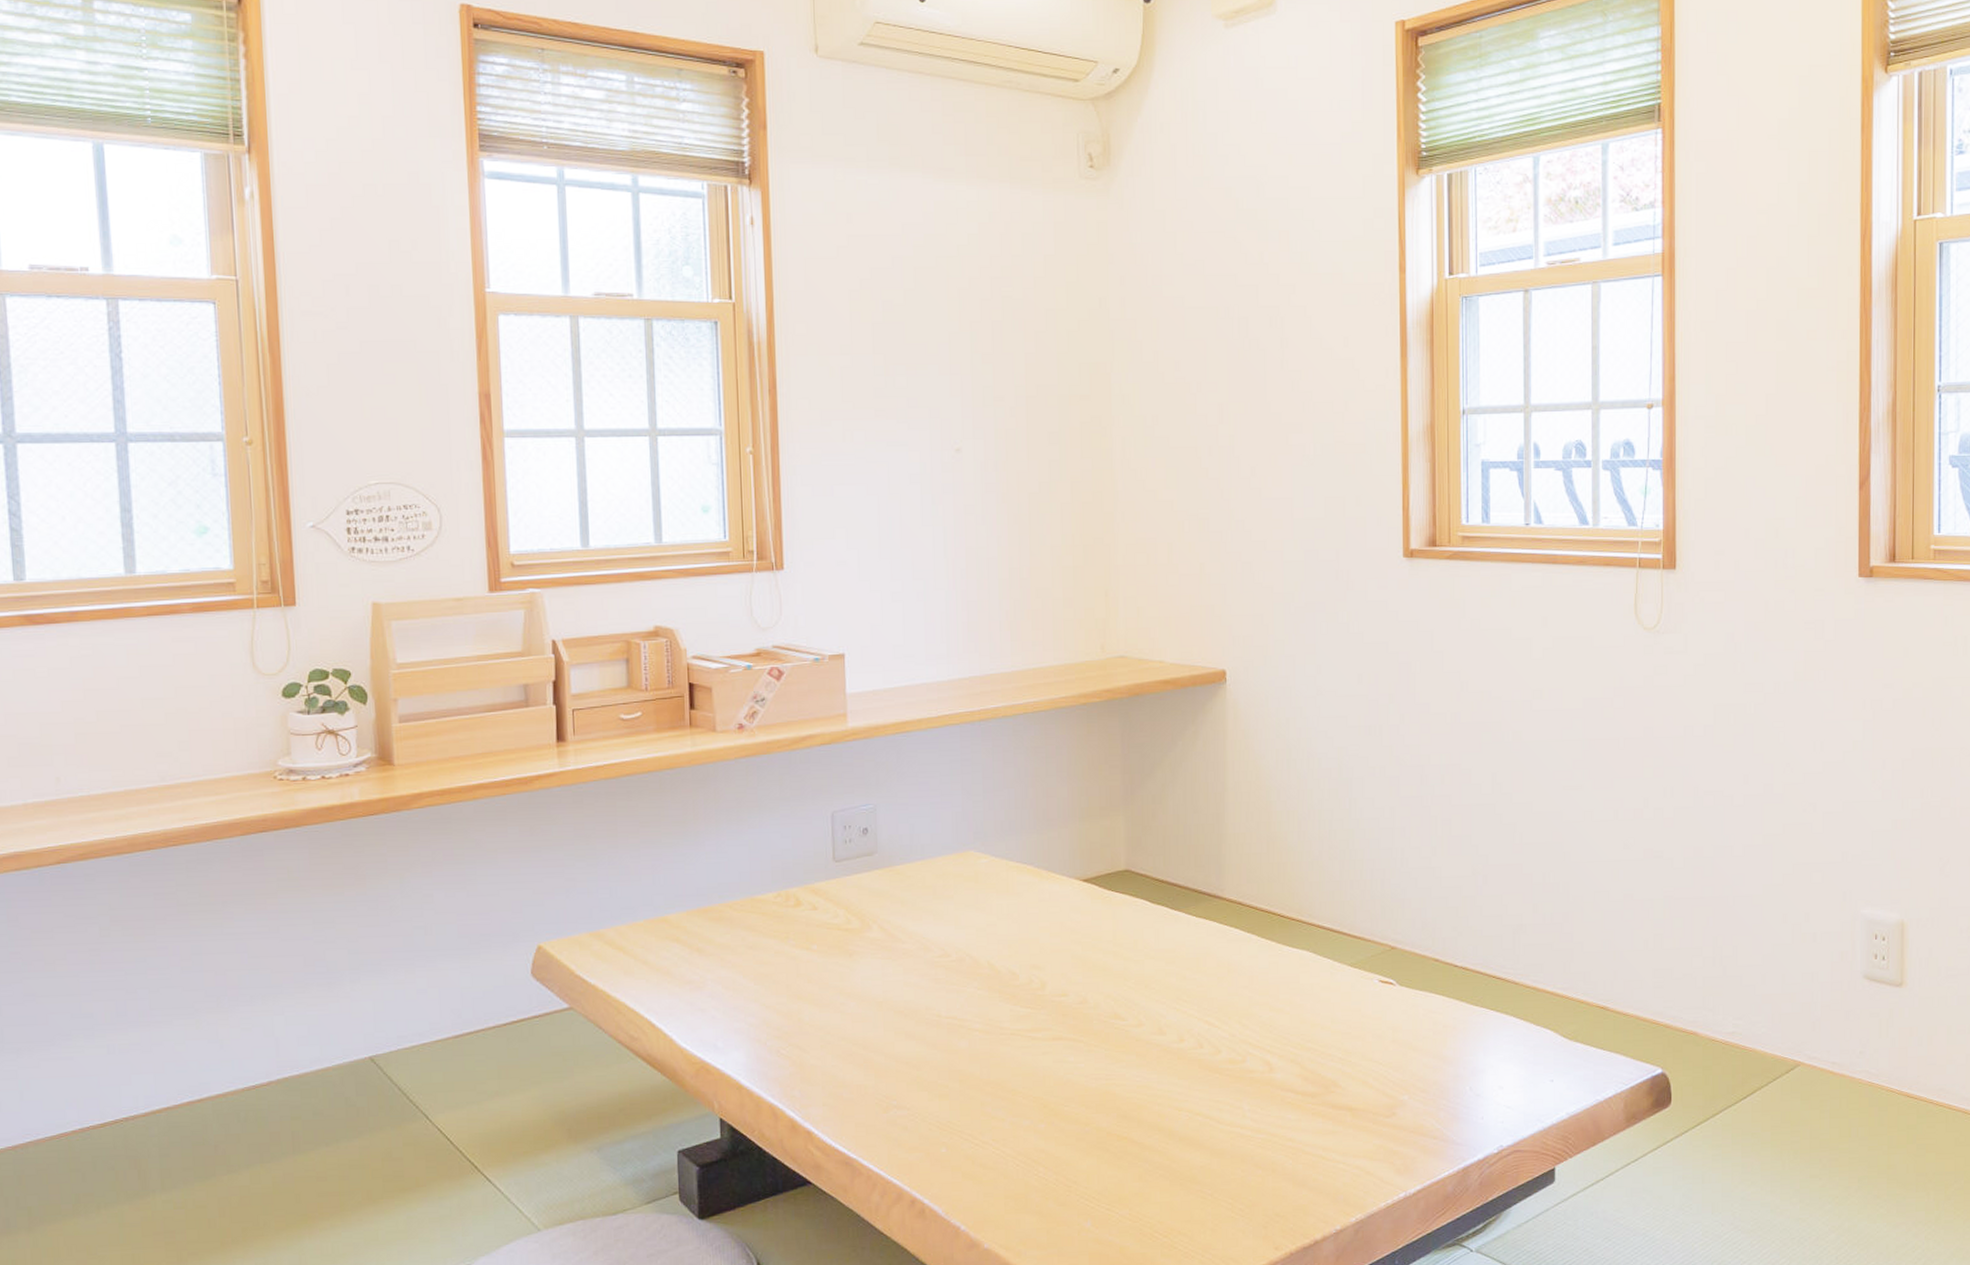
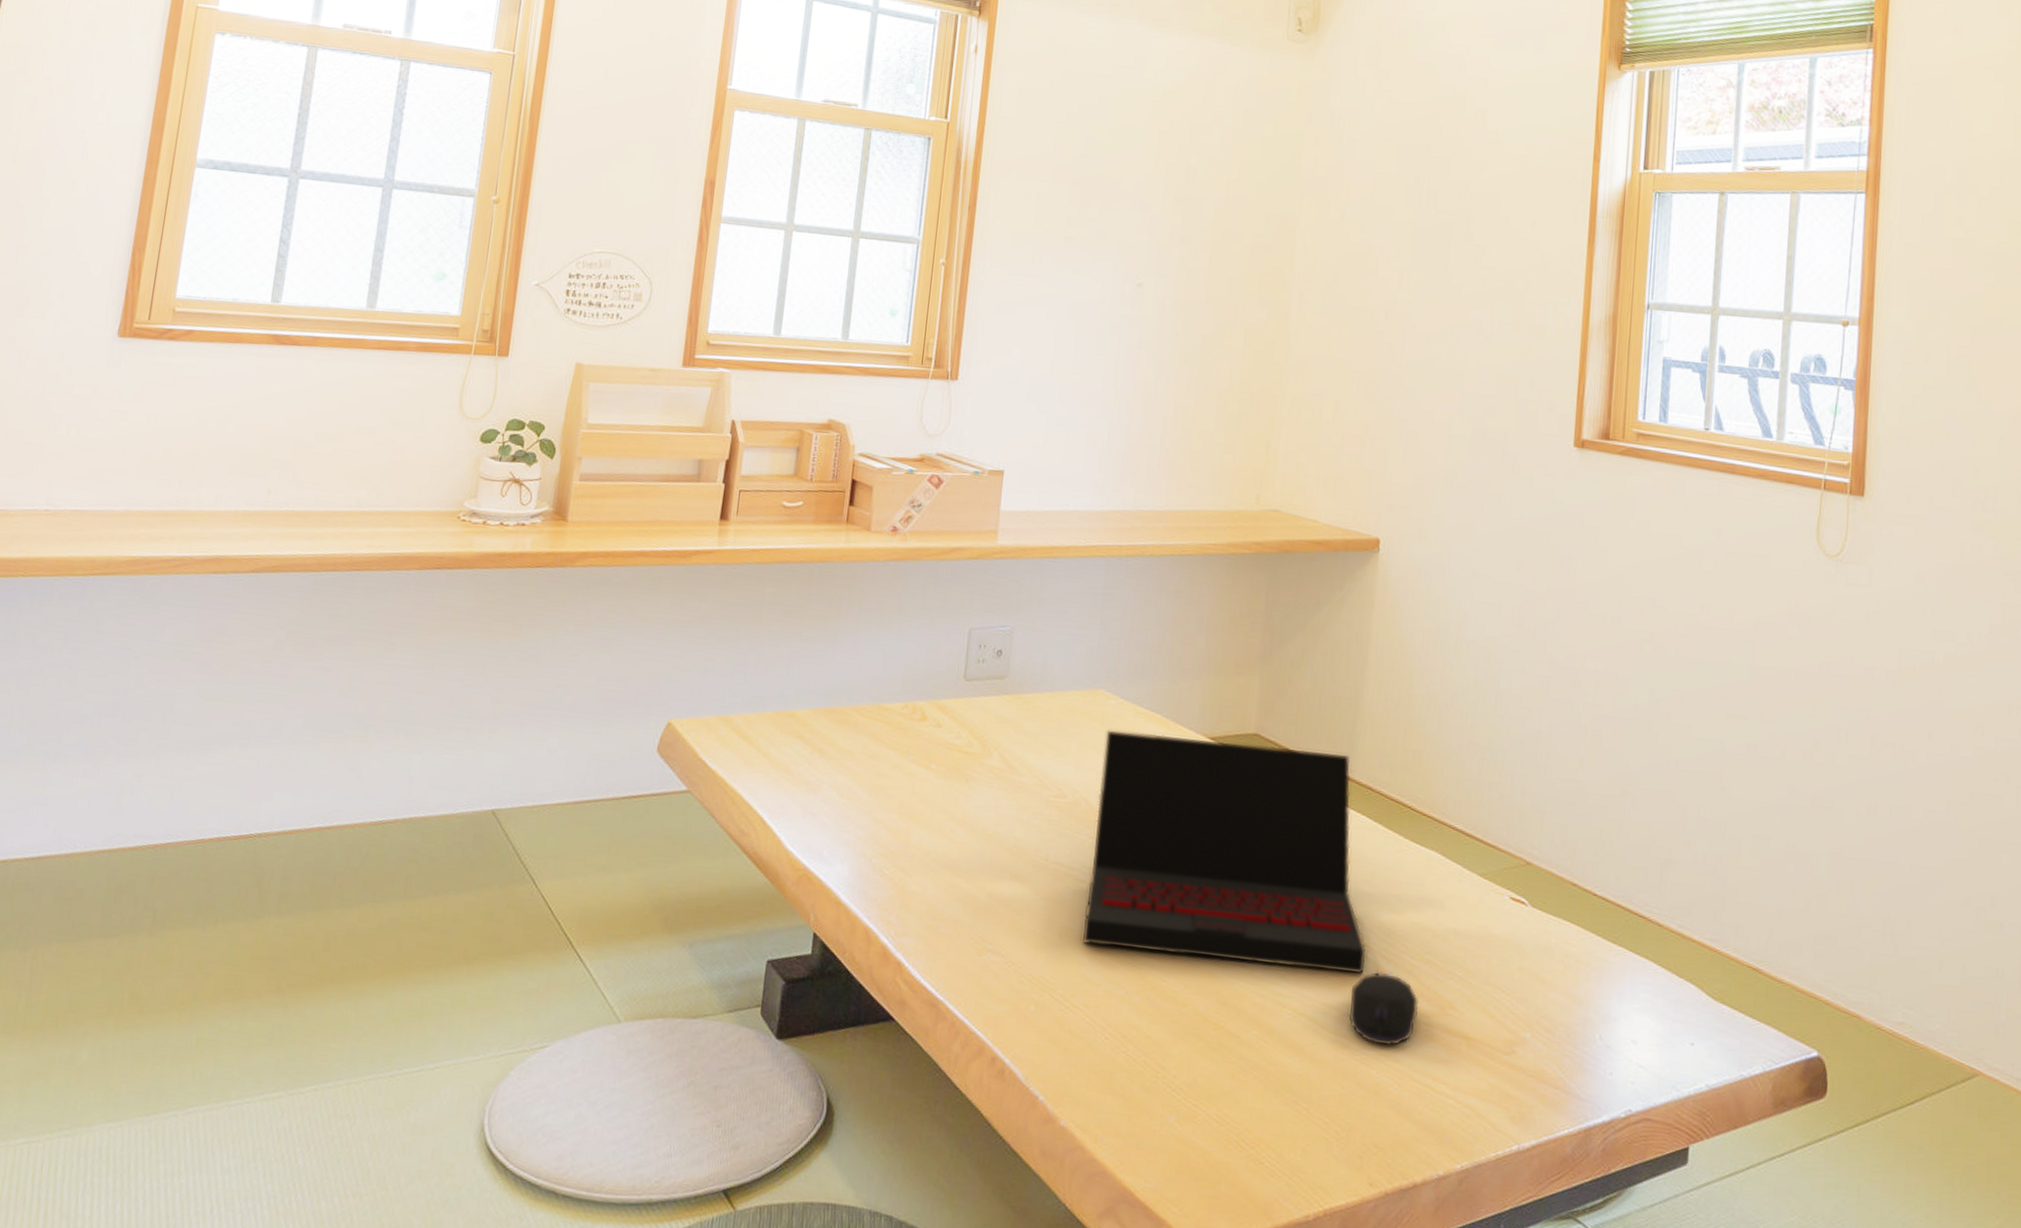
laptop: none [981,876,1252,1086] -> present [1083,730,1367,974]
computer mouse: none [1241,1064,1305,1129] -> present [1349,972,1419,1046]

